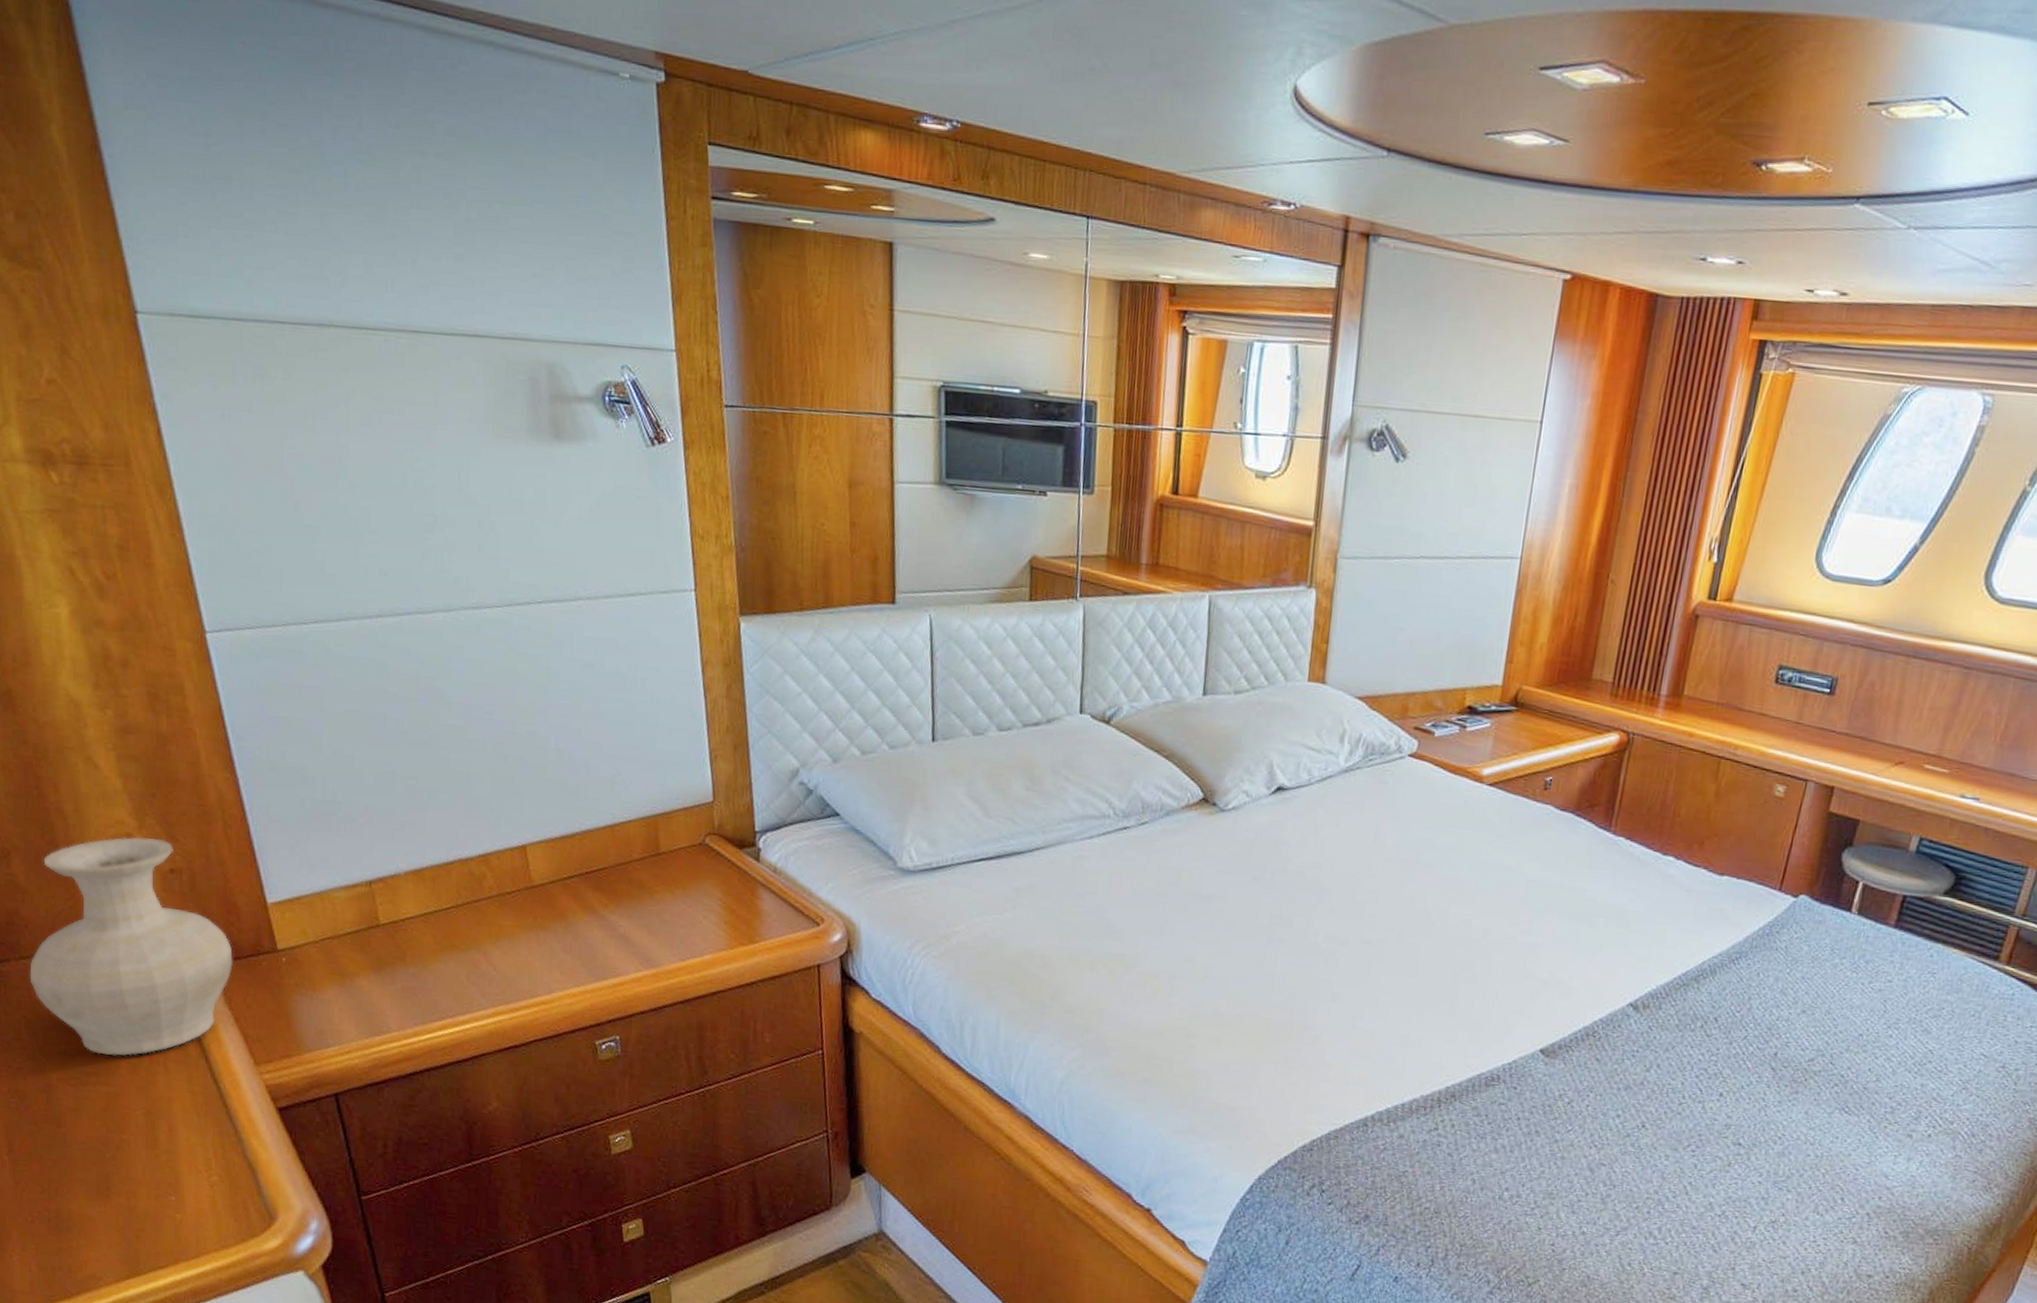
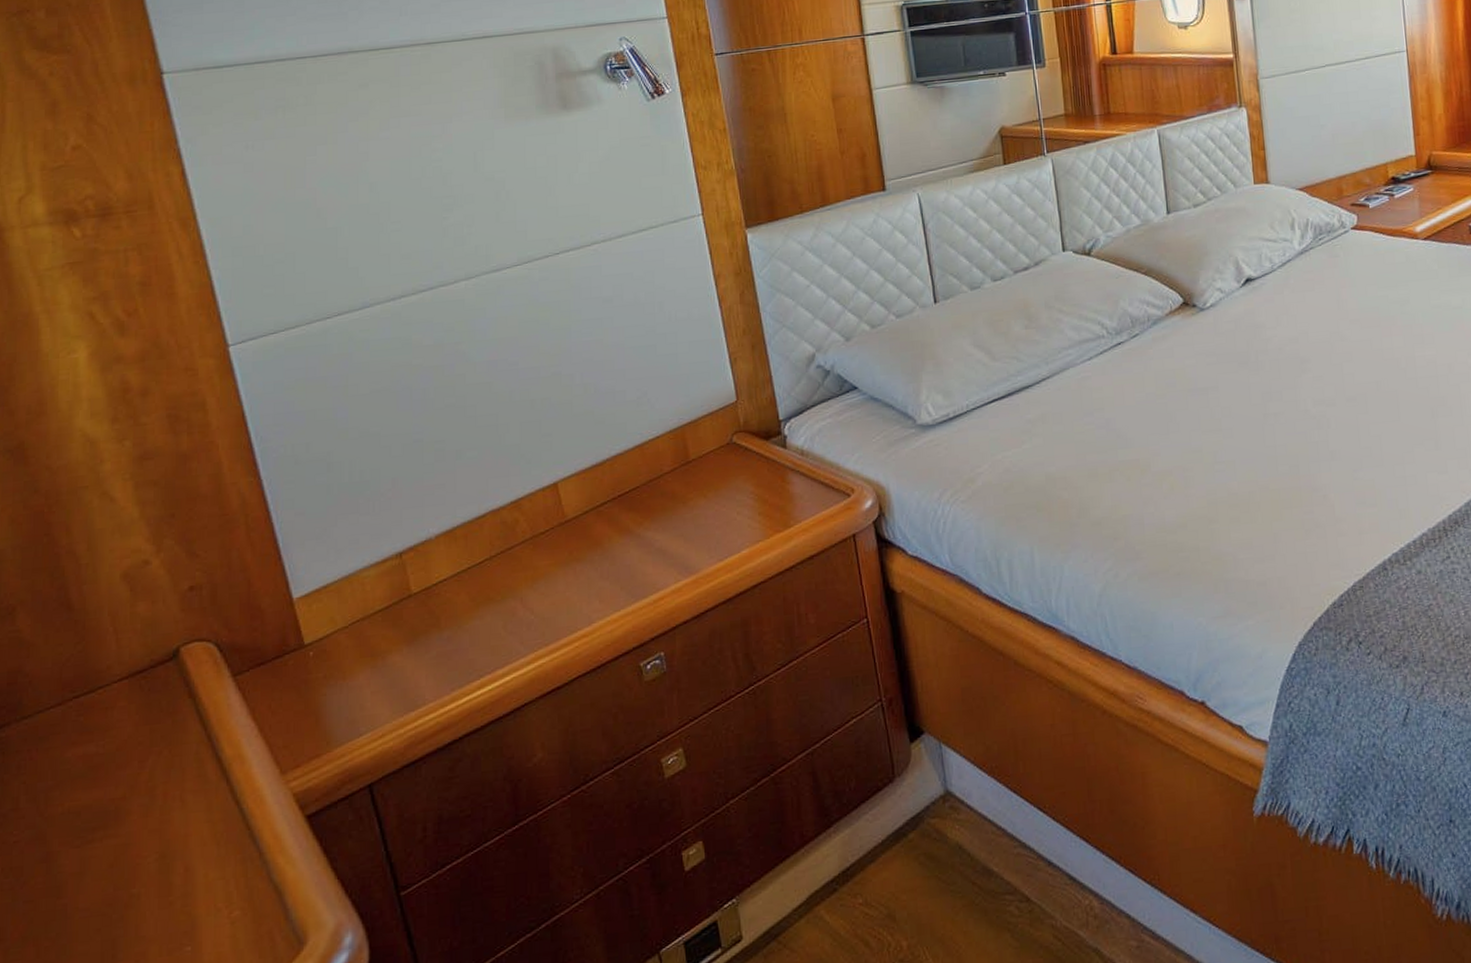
vase: present [29,837,233,1056] -> none [31,558,256,805]

